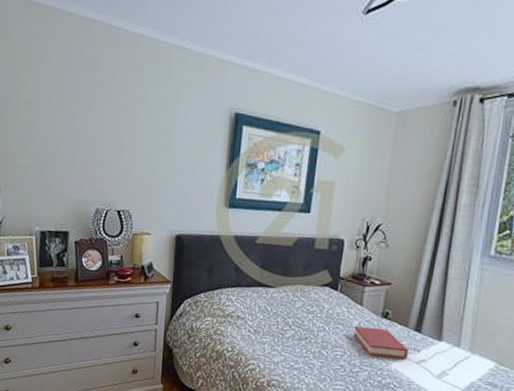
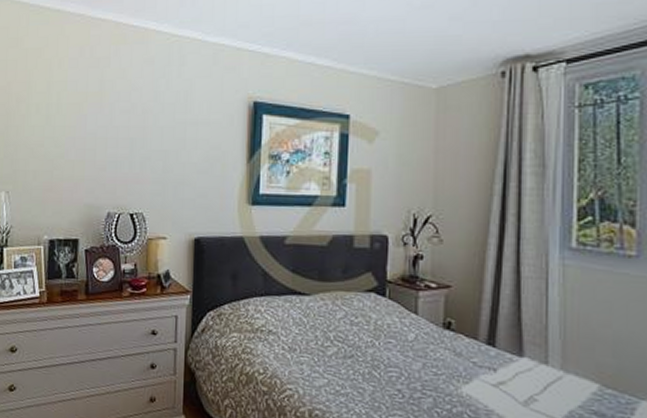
hardback book: present [353,326,409,359] -> none [410,340,483,381]

